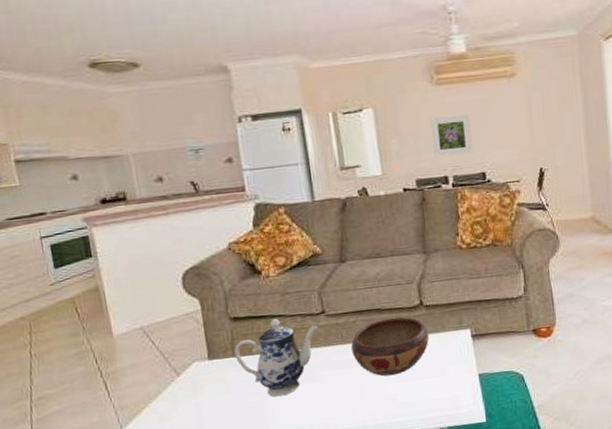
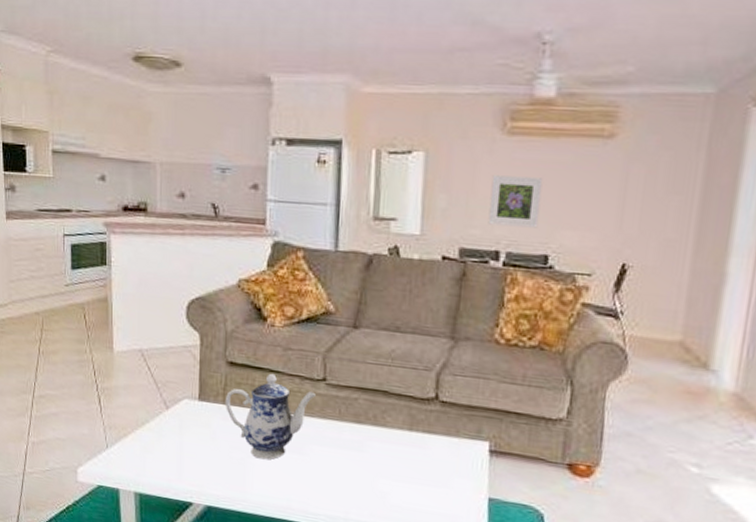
decorative bowl: present [350,317,430,377] -> none [346,404,439,472]

